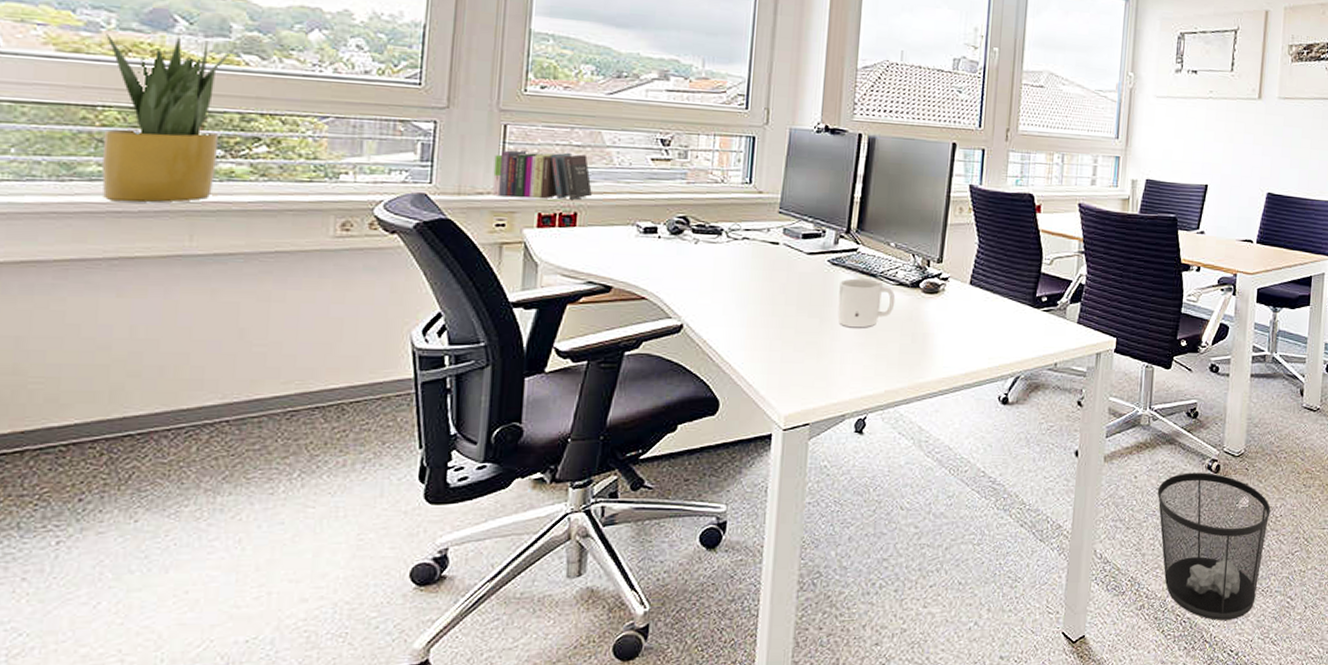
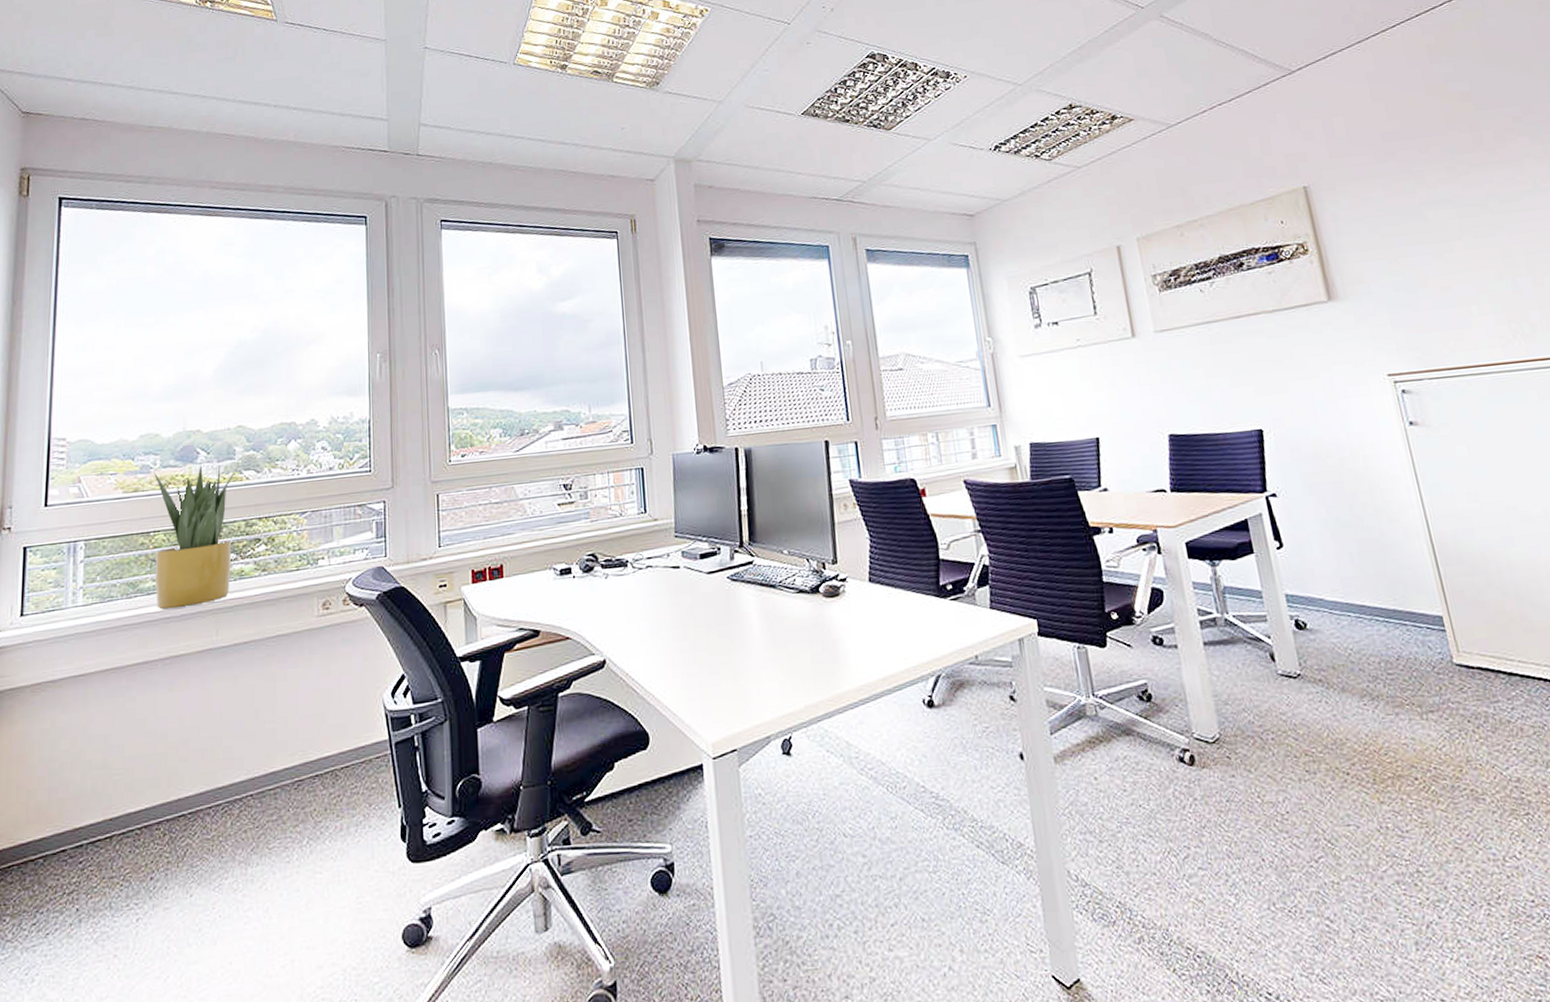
books: present [492,150,592,200] -> none [432,510,513,559]
mug: present [837,278,896,330] -> none [742,590,799,645]
waste bin: present [1157,472,1271,620] -> none [1125,765,1283,954]

